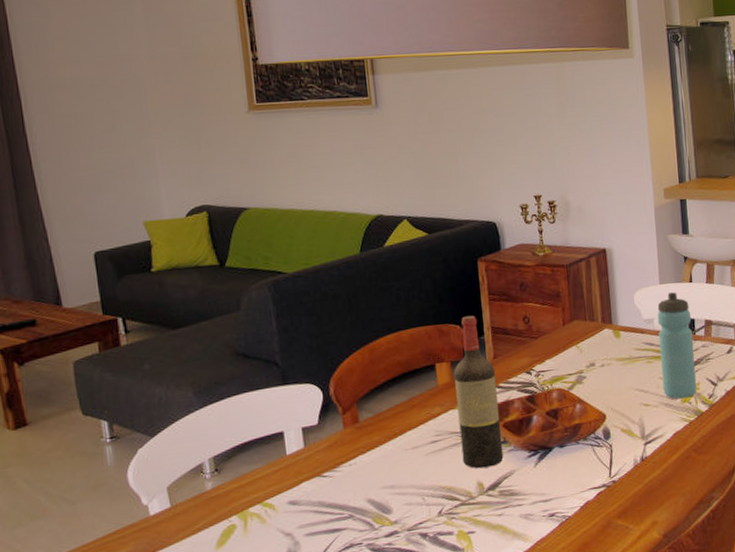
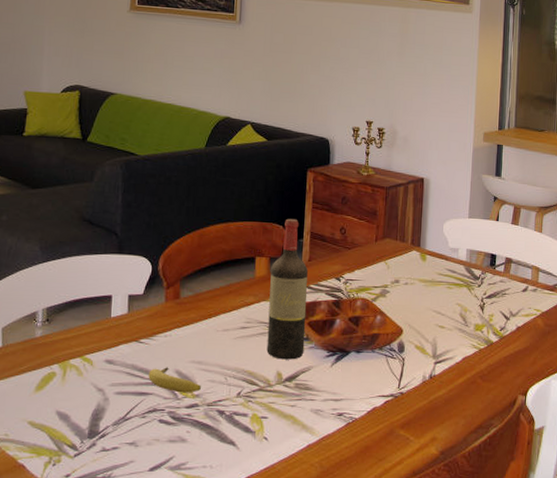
fruit: none [338,497,398,523] -> present [148,367,201,393]
water bottle: present [657,292,697,399] -> none [459,227,494,327]

